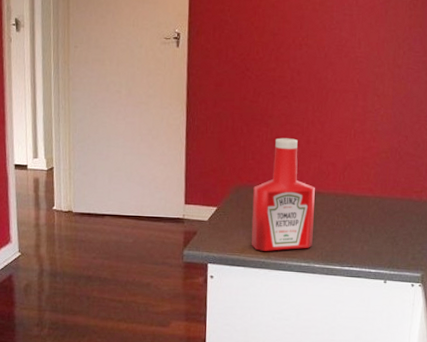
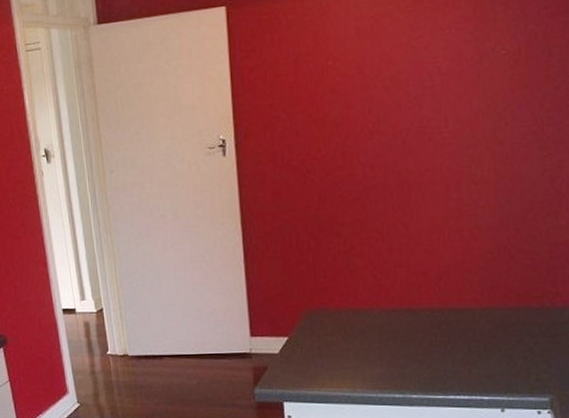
ketchup bottle: present [251,138,315,251] -> none [329,247,407,384]

